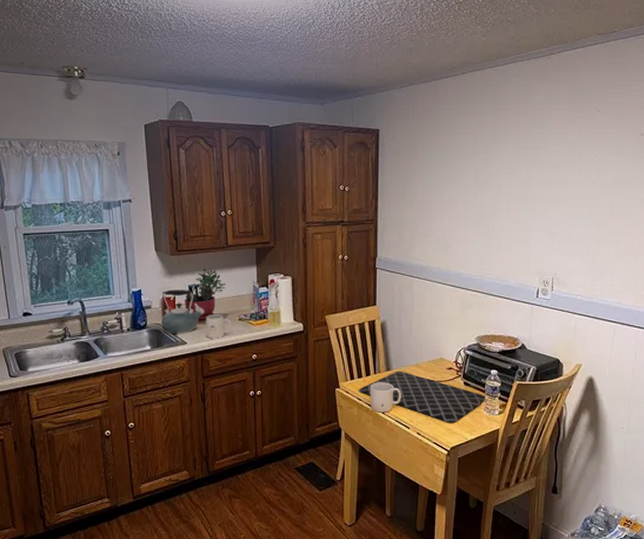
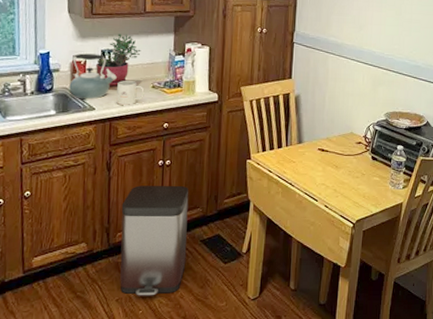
pedal bin: none [218,416,282,521] -> present [120,185,189,296]
placemat: present [359,370,487,423] -> none [270,143,393,197]
mug: present [369,382,401,413] -> none [280,154,312,185]

